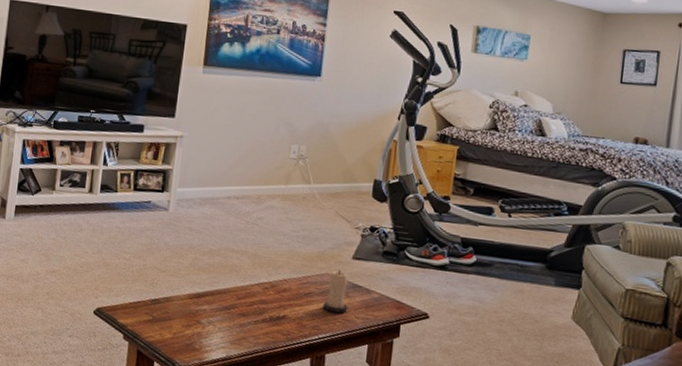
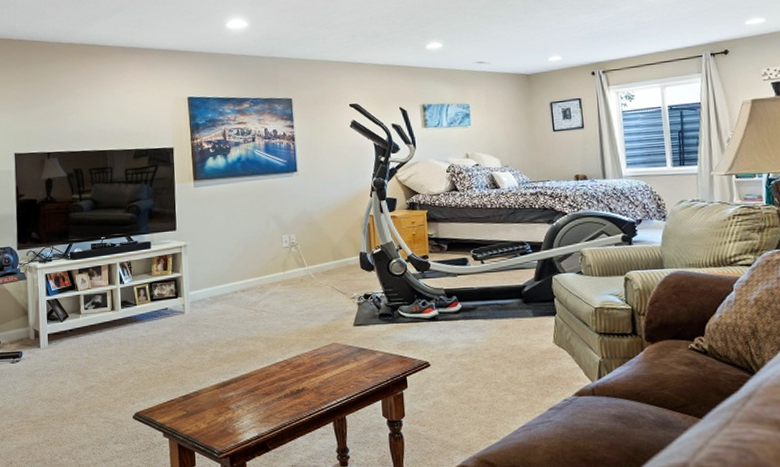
candle: present [322,269,348,313] -> none [335,337,358,377]

